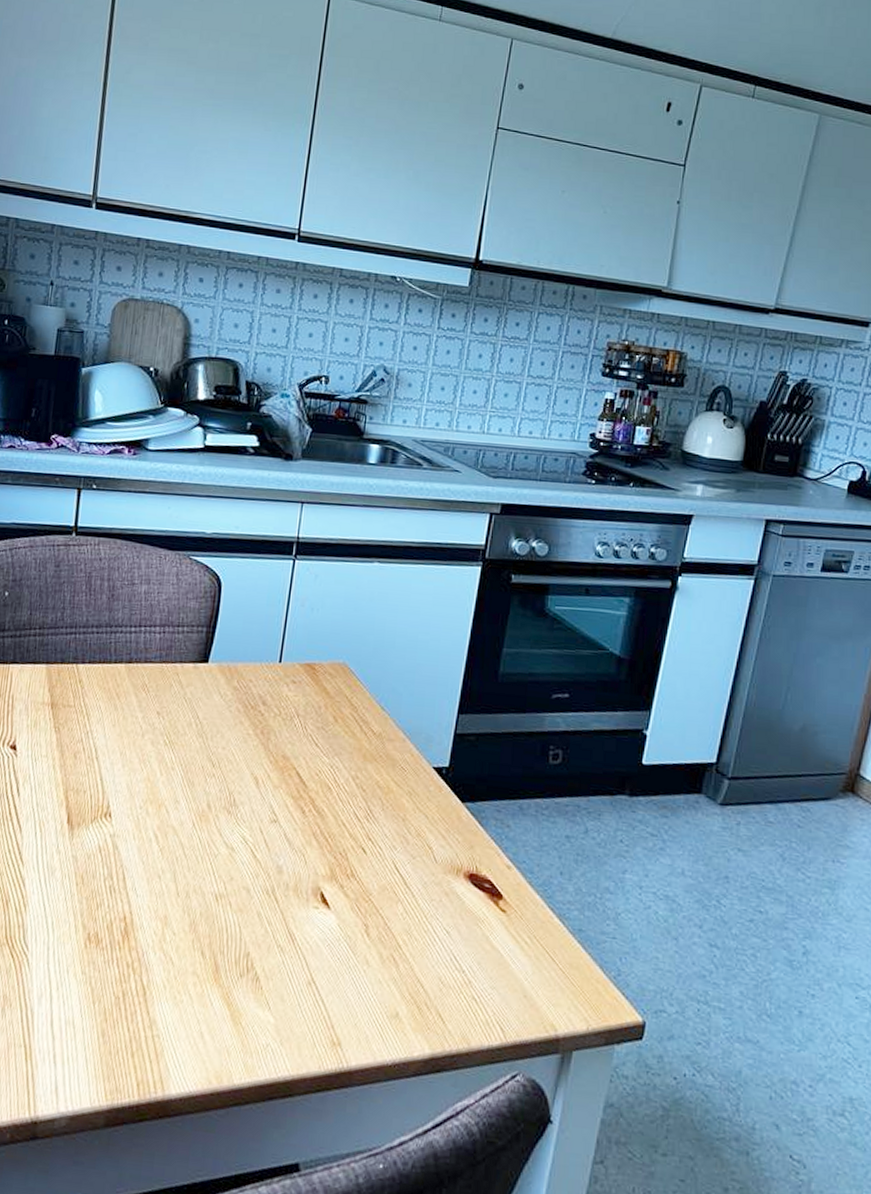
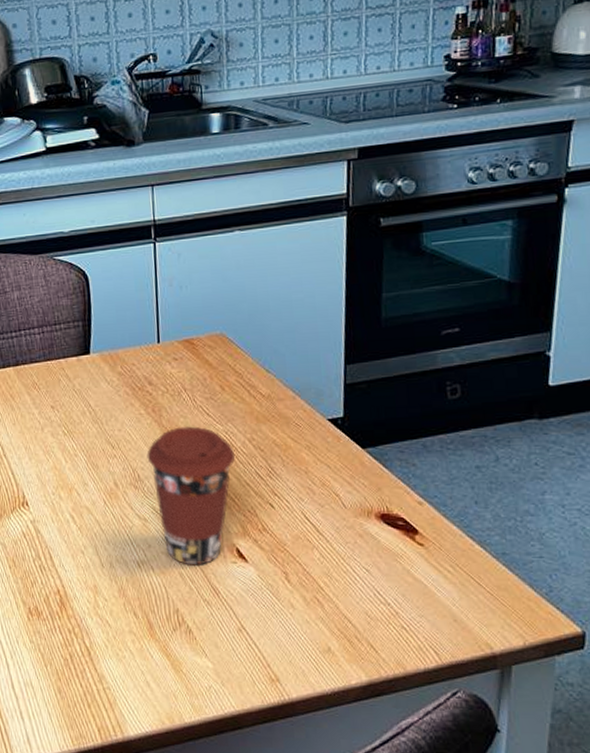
coffee cup: none [246,753,337,907] -> present [147,426,236,565]

